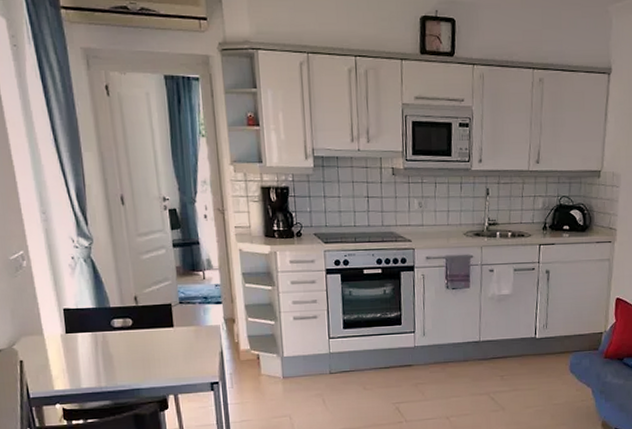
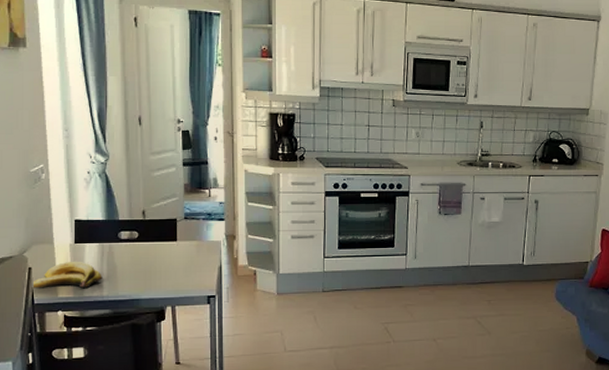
banana: none [25,351,99,382] -> present [31,261,102,289]

